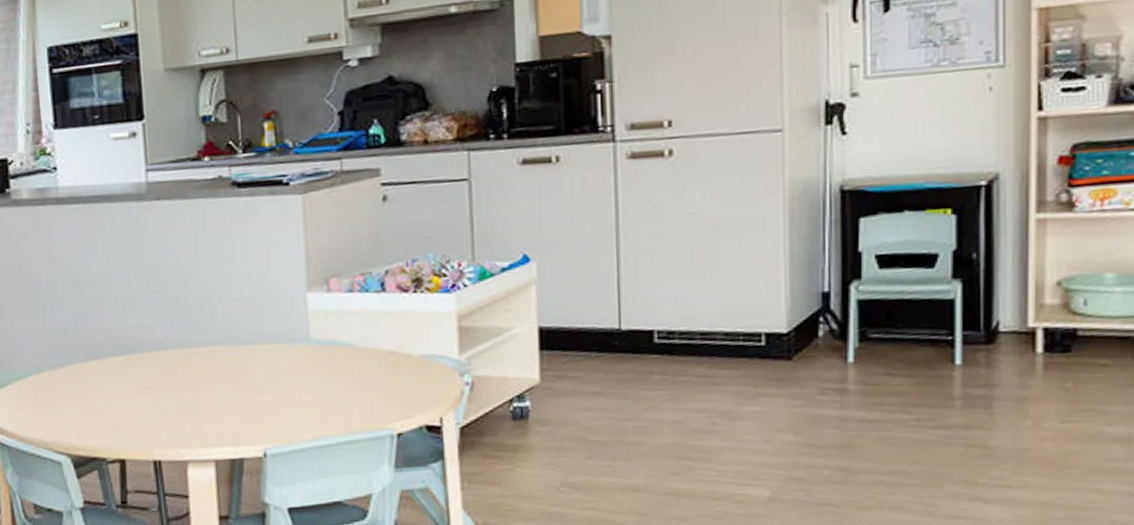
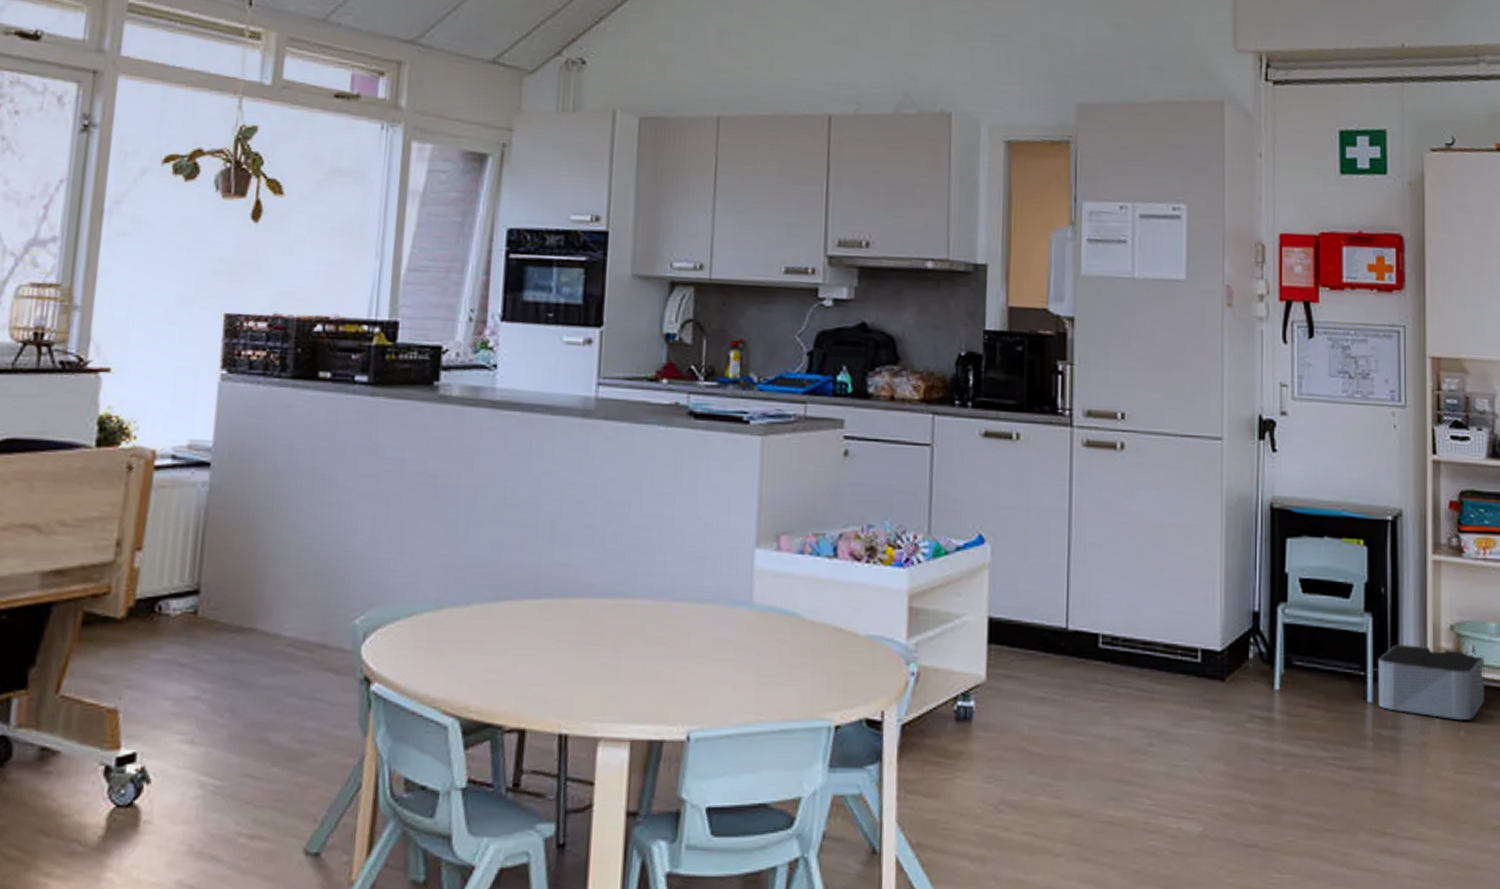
storage bin: none [969,305,1099,373] -> present [1378,644,1485,721]

